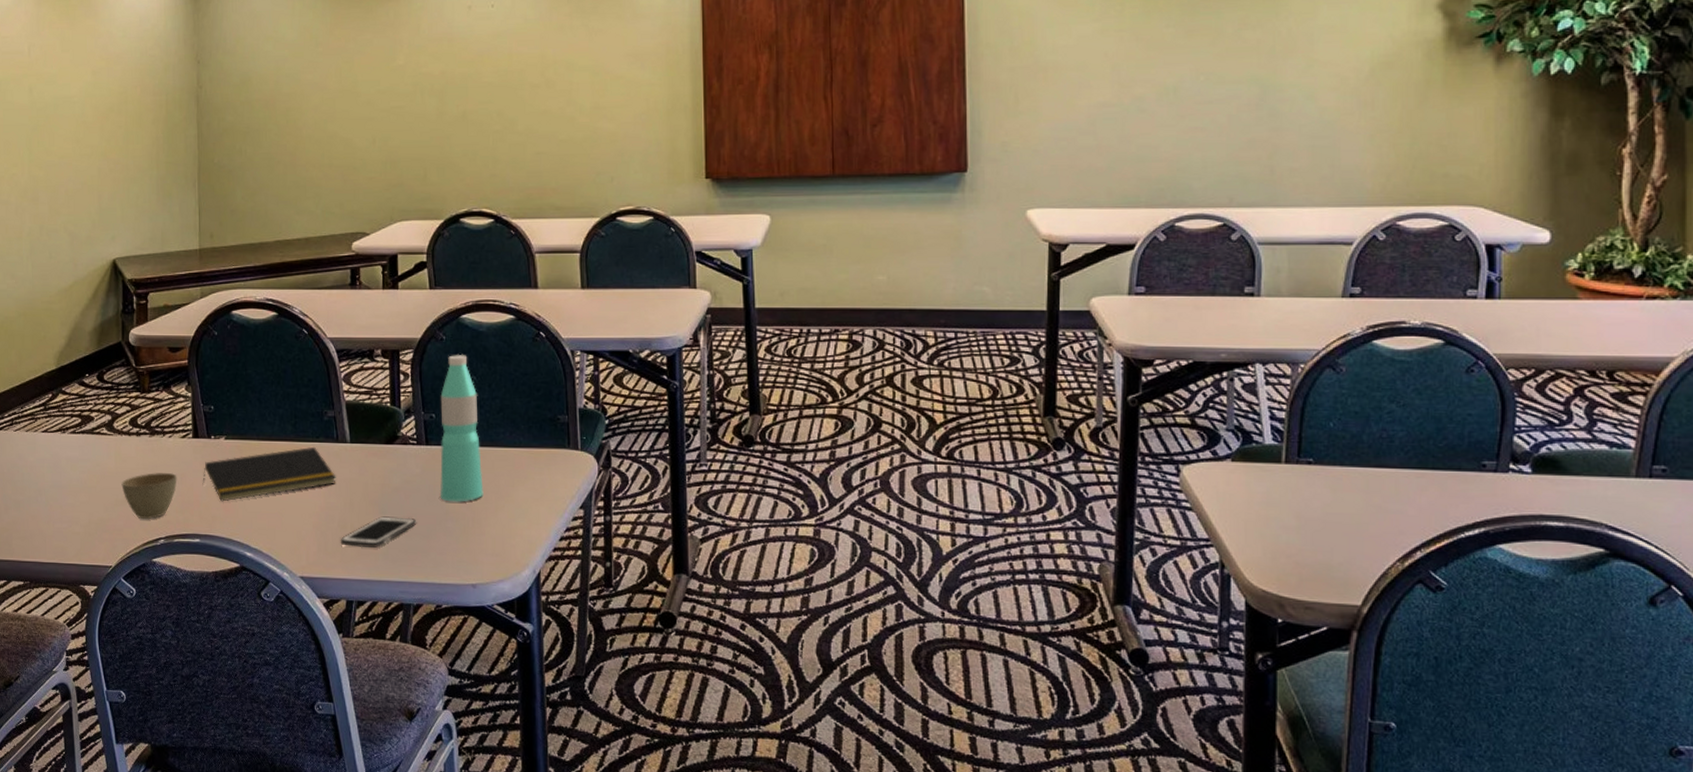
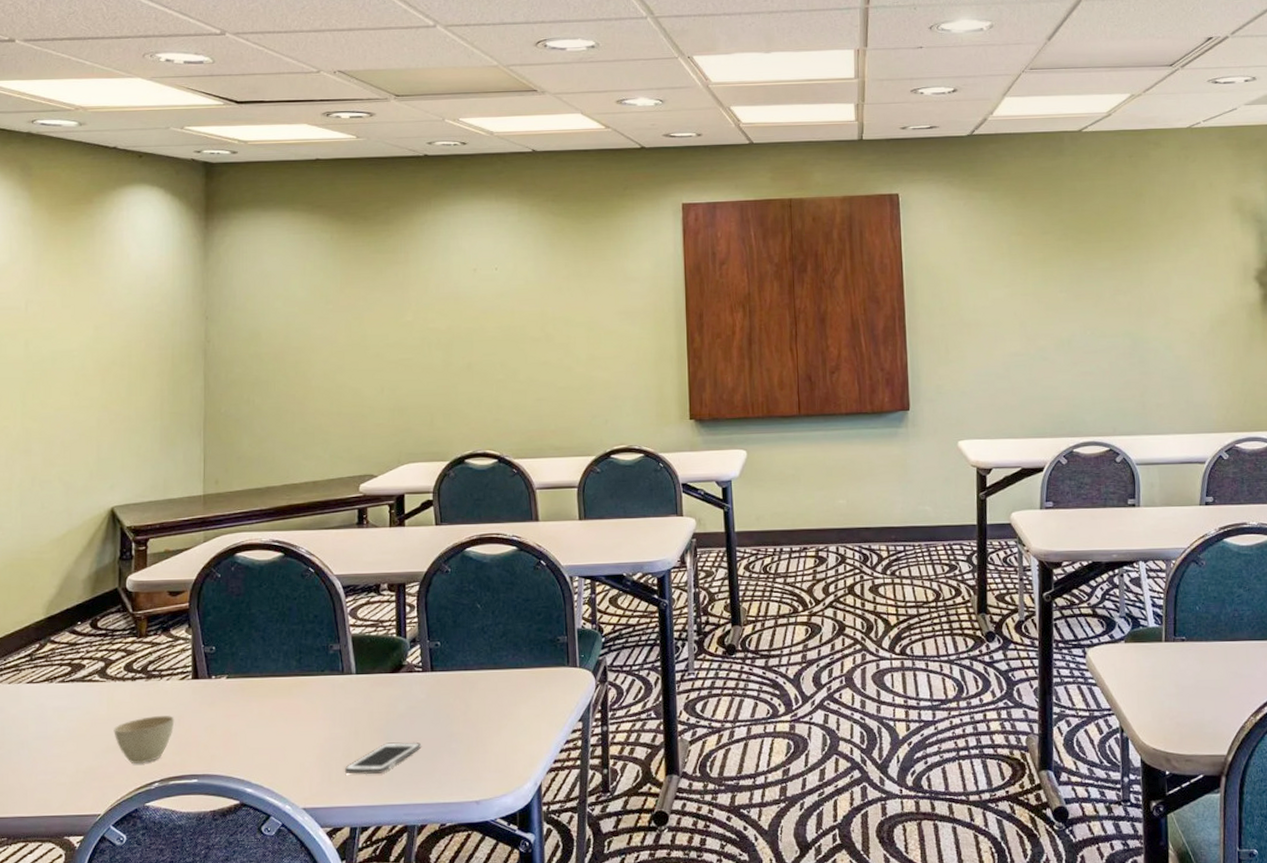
notepad: present [202,446,336,502] -> none [201,680,341,740]
water bottle: present [439,355,484,502] -> none [444,585,487,724]

